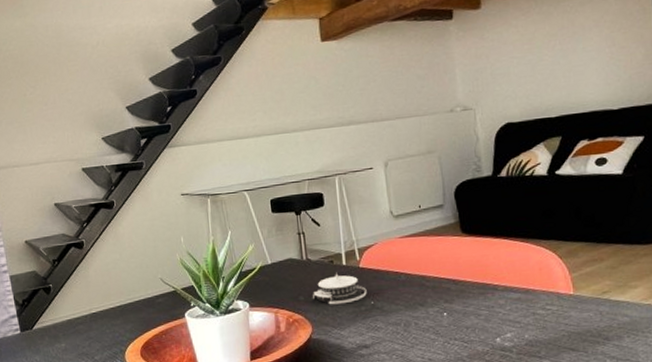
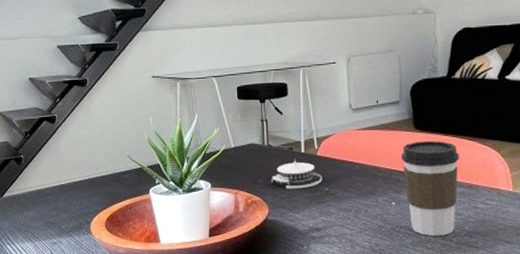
coffee cup: none [450,244,514,347] -> present [401,140,459,236]

